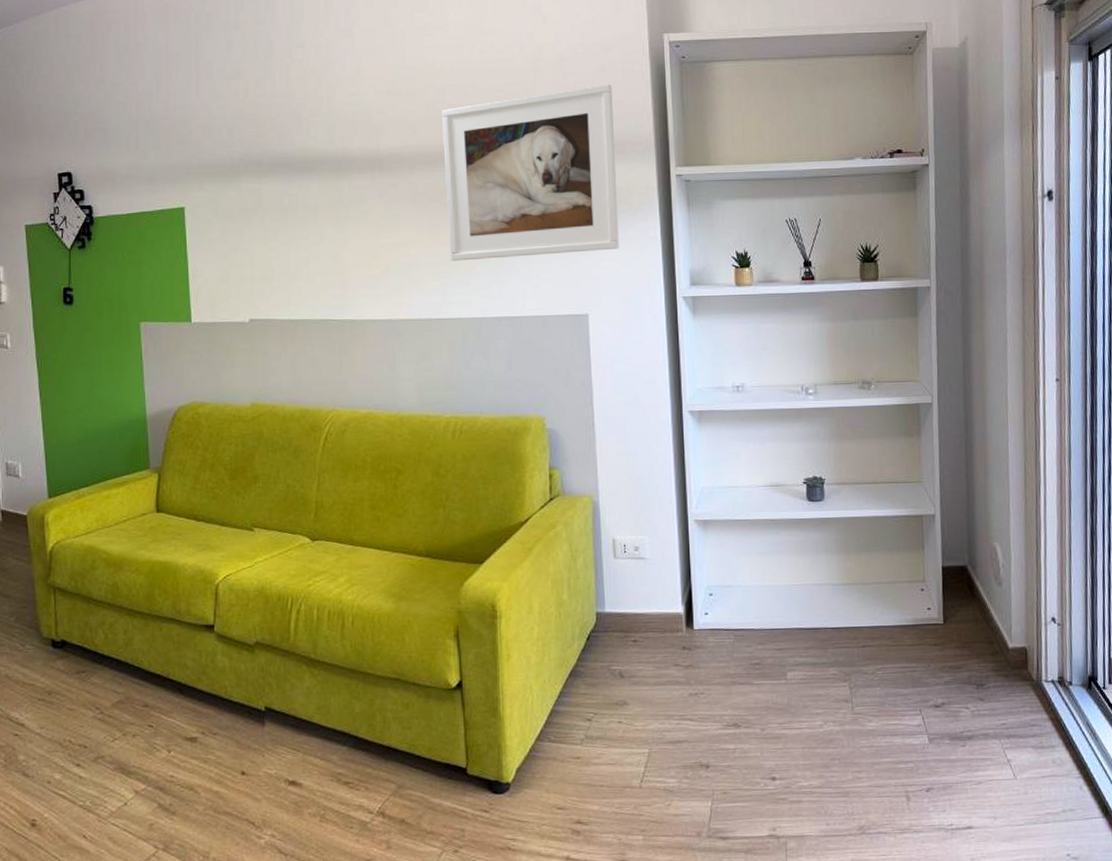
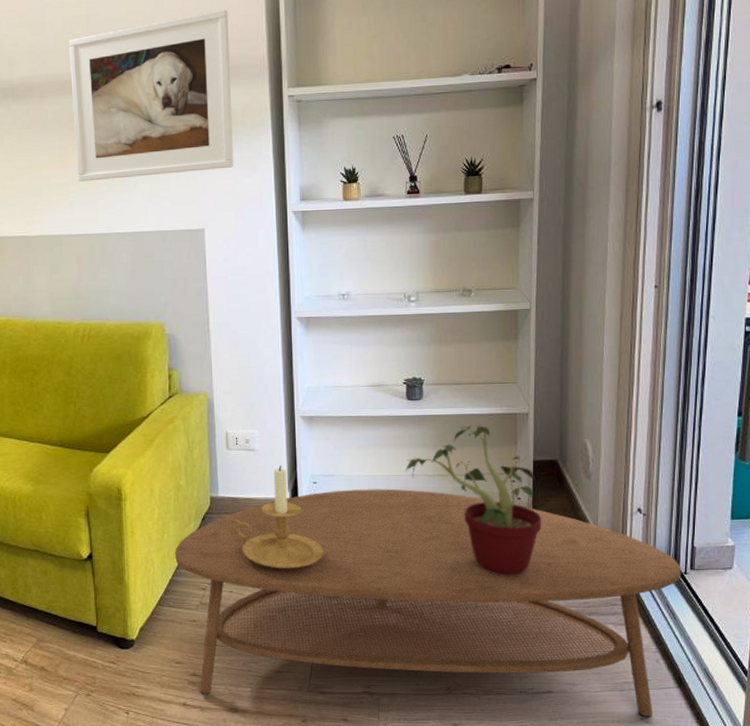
coffee table: none [557,600,1100,853] -> present [175,489,682,718]
candle holder: none [622,575,722,693] -> present [234,465,324,568]
potted plant: none [808,524,954,697] -> present [405,421,542,577]

